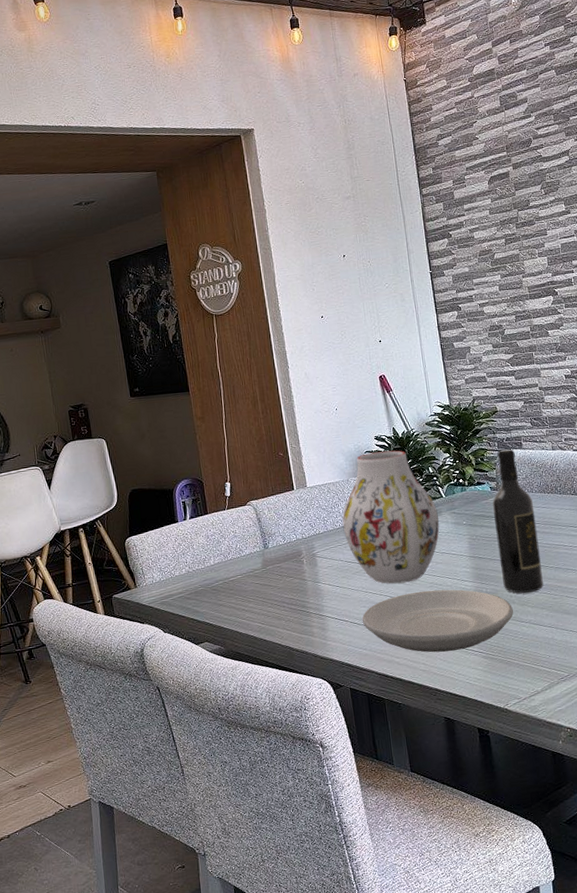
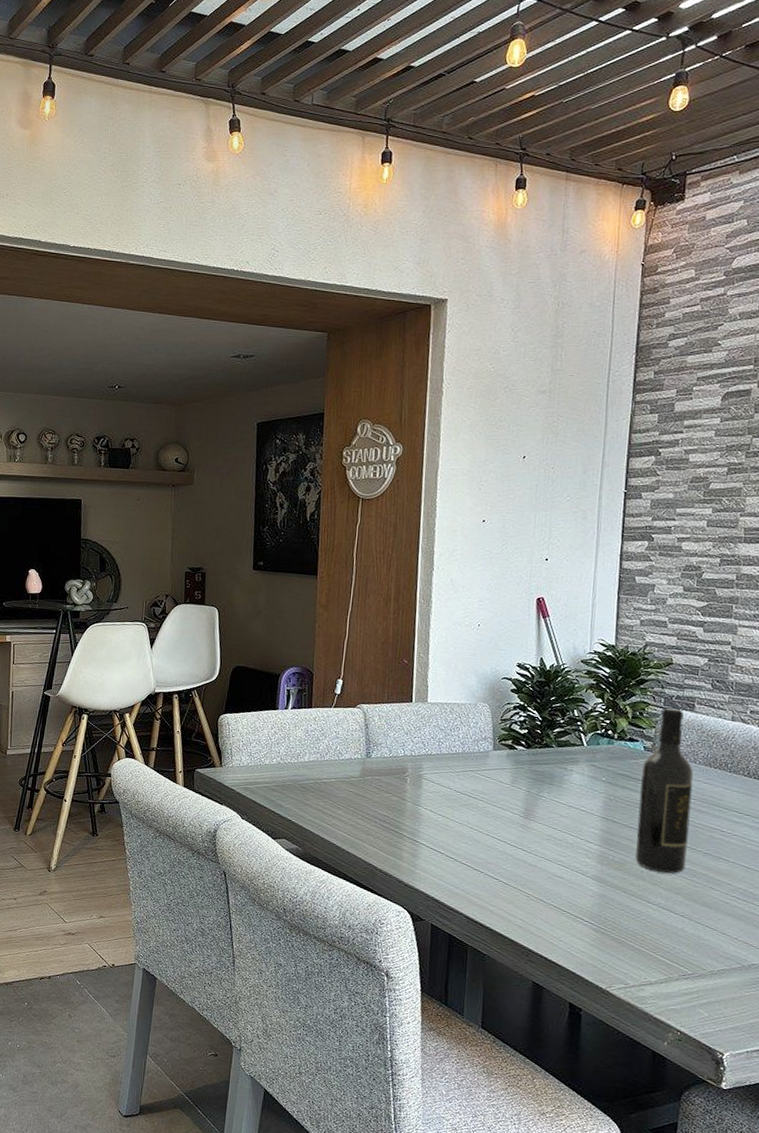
vase: present [342,450,439,584] -> none [459,679,574,829]
plate: present [362,589,513,653] -> none [460,840,641,916]

